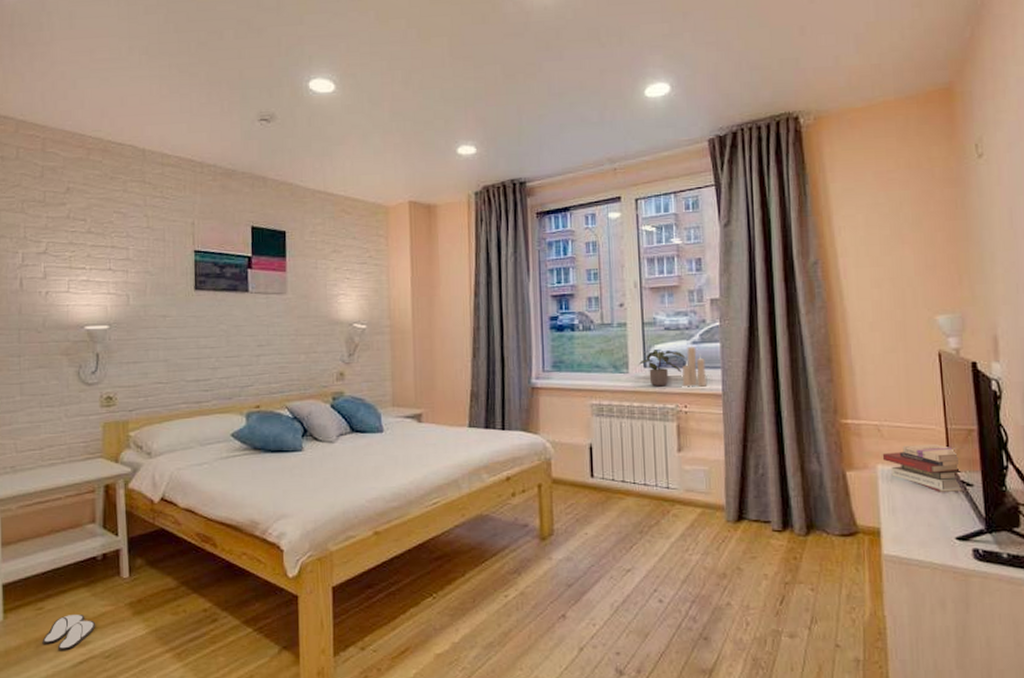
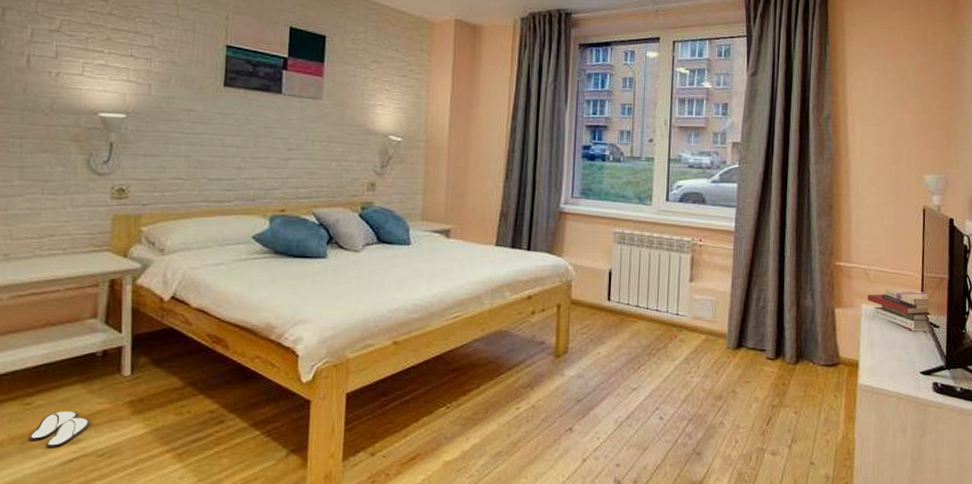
potted plant: present [638,350,686,387] -> none [661,185,705,221]
candle: present [681,343,707,387] -> none [699,182,723,223]

